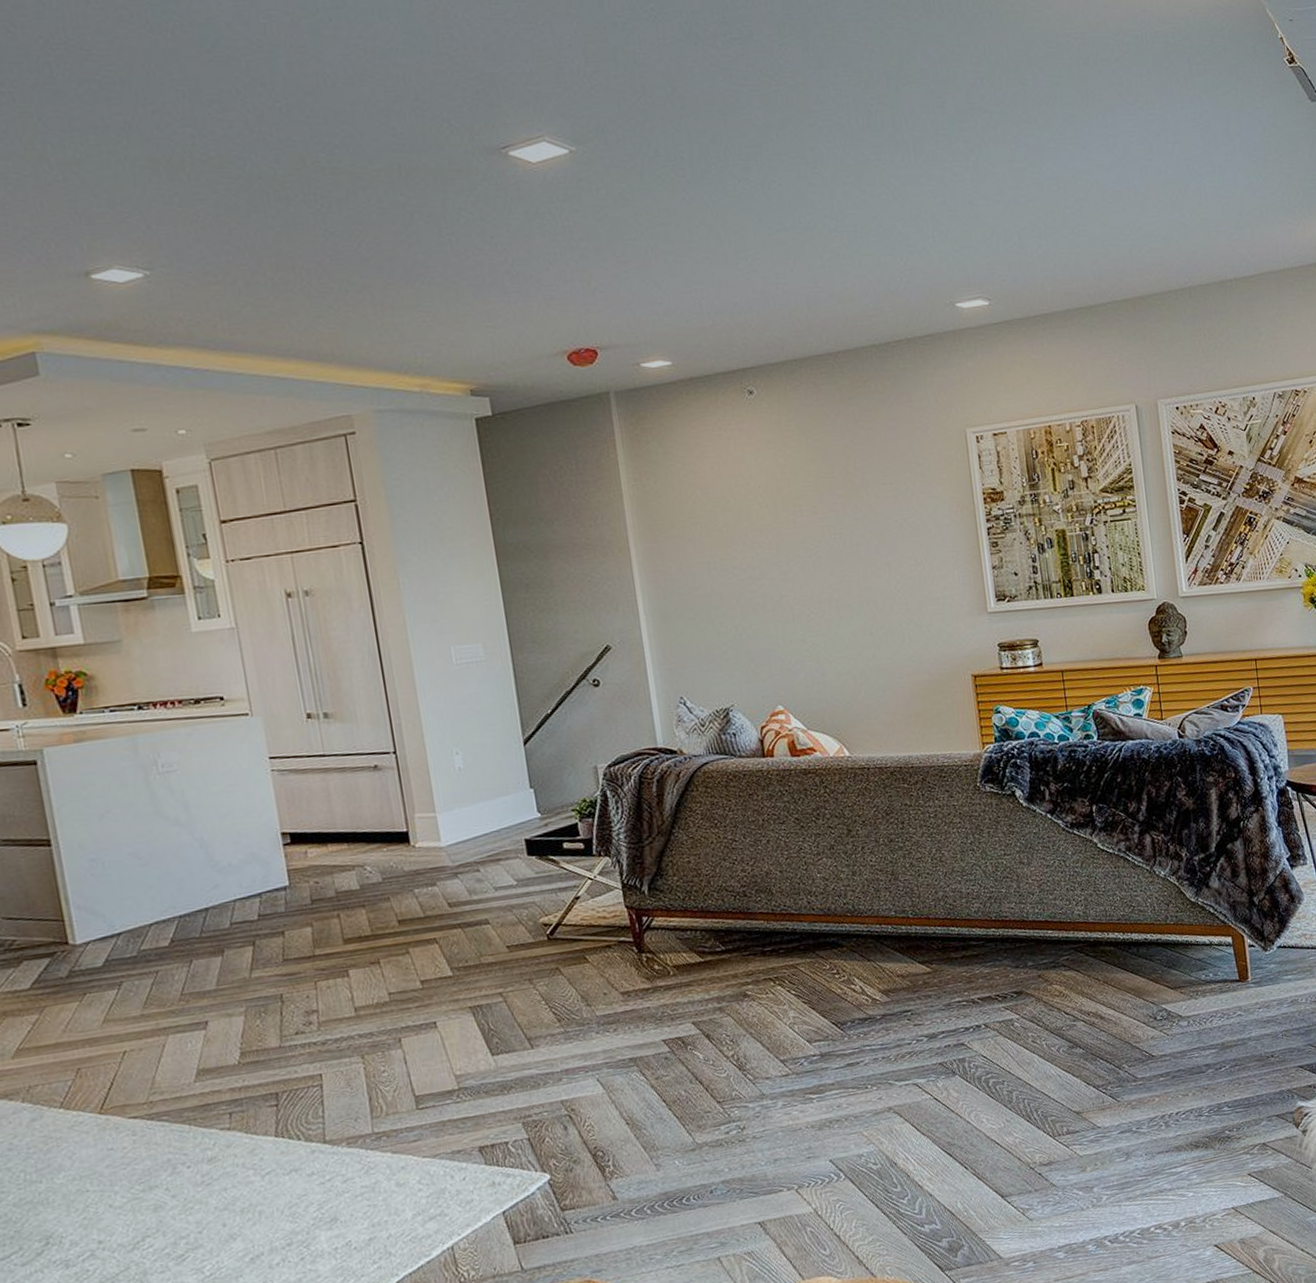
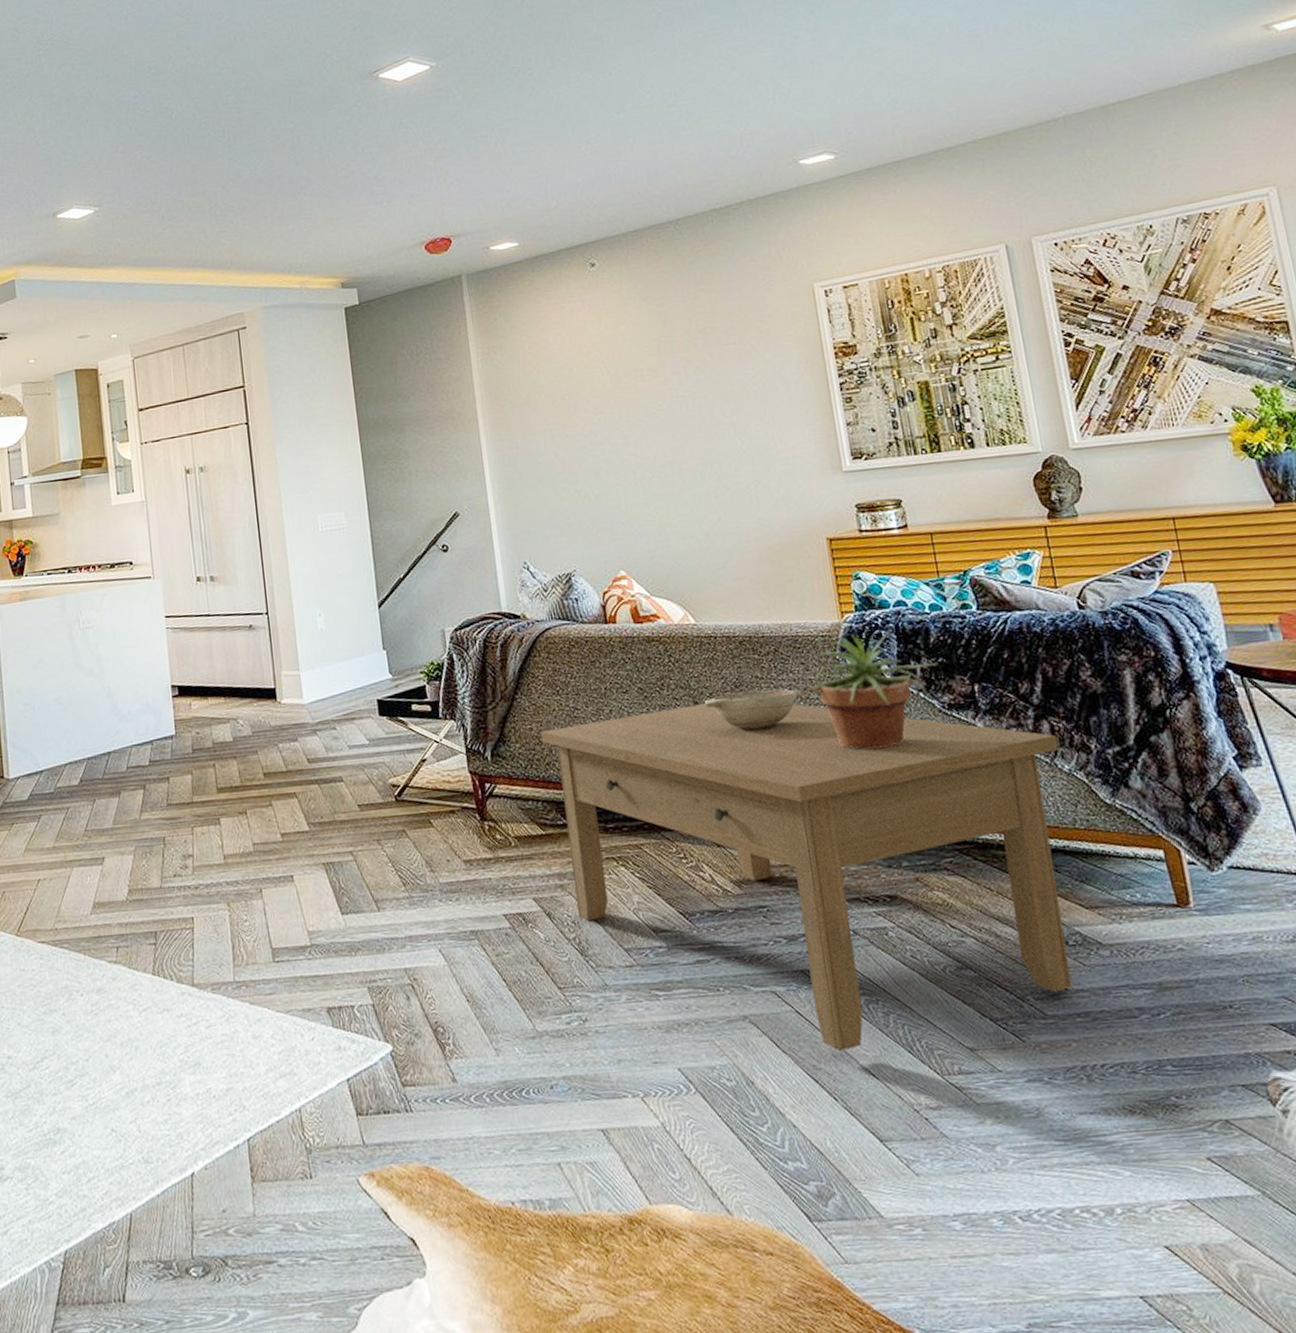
coffee table: none [698,828,1158,1128] -> present [540,704,1072,1052]
decorative bowl: none [857,815,949,854] -> present [704,689,805,730]
potted plant: none [941,758,1064,867] -> present [796,629,938,750]

